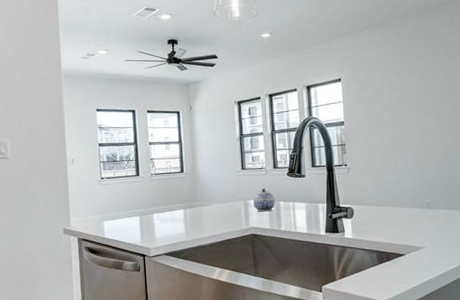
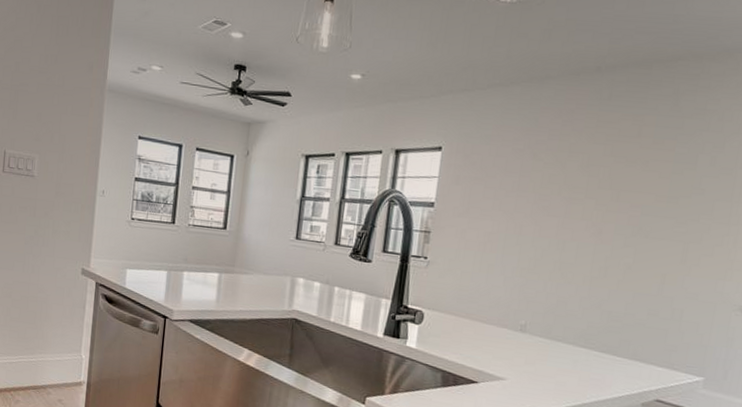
teapot: present [253,188,276,212] -> none [302,266,330,296]

